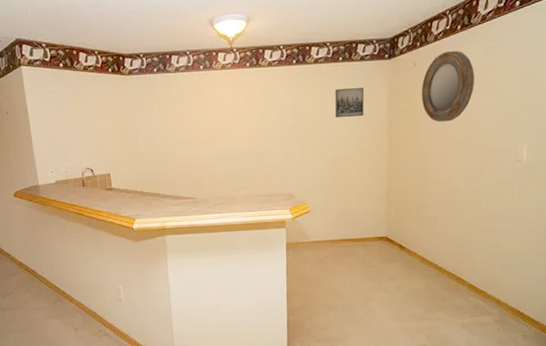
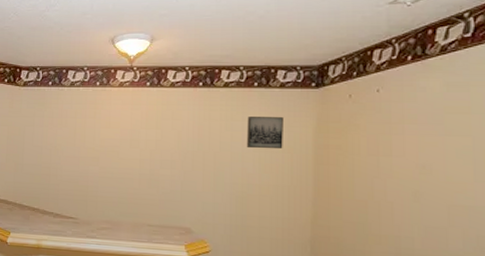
home mirror: present [421,51,474,122] -> none [358,84,433,166]

